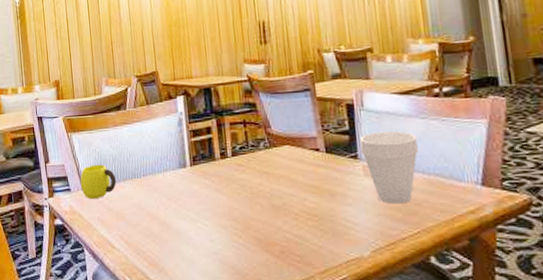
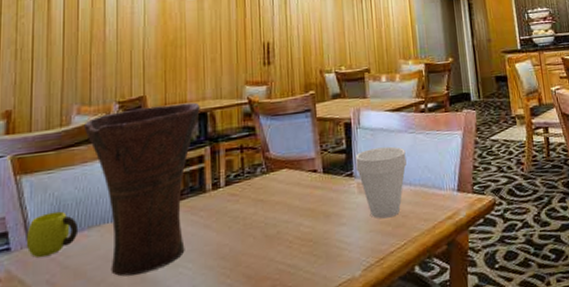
vase: none [112,78,205,223] -> present [85,102,200,277]

